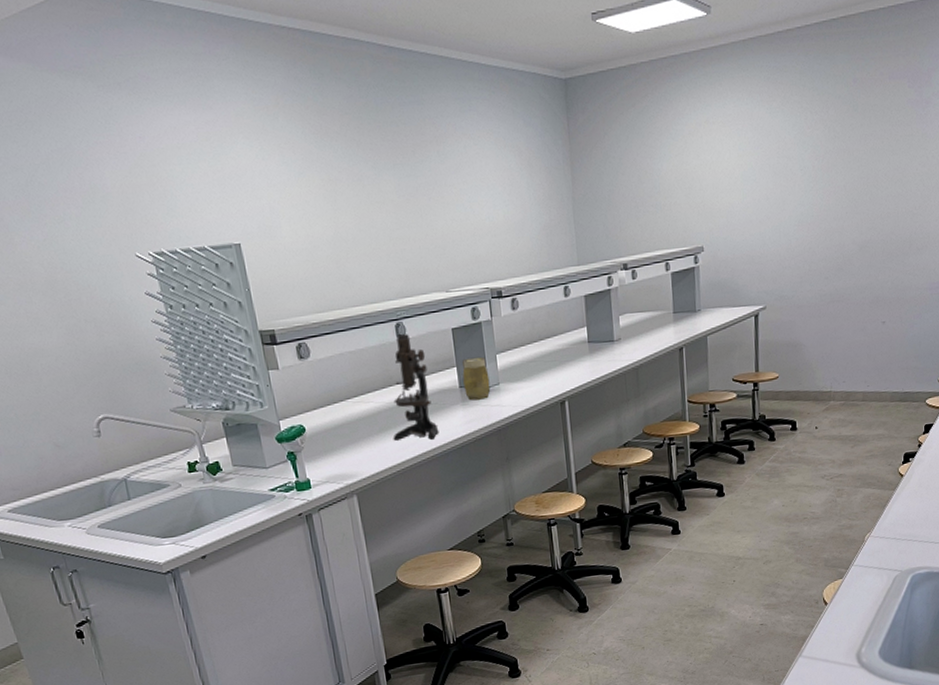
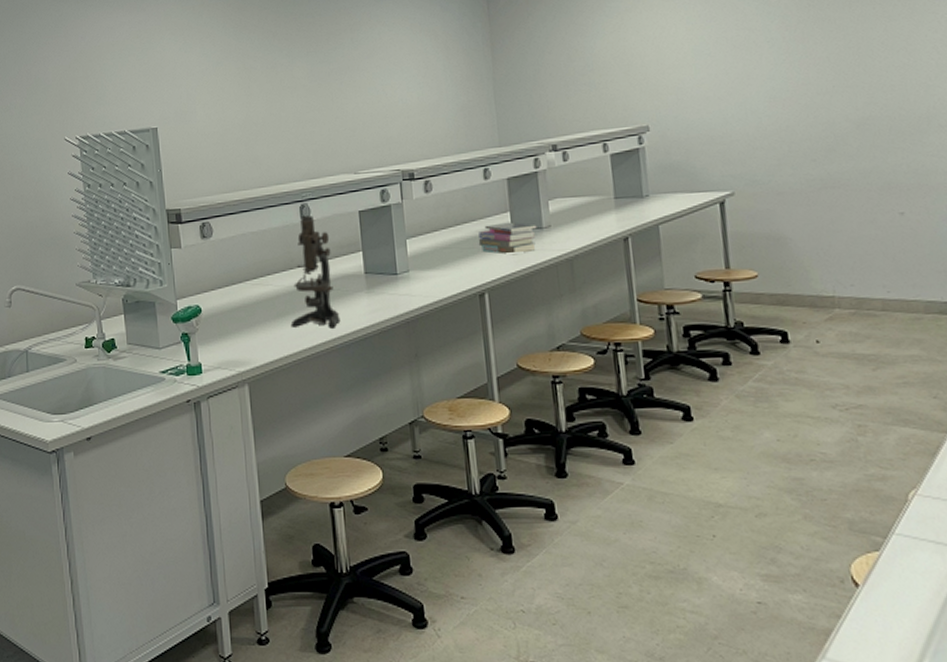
jar: present [462,356,490,401] -> none [369,241,399,289]
books: none [560,336,609,366] -> present [479,222,537,255]

